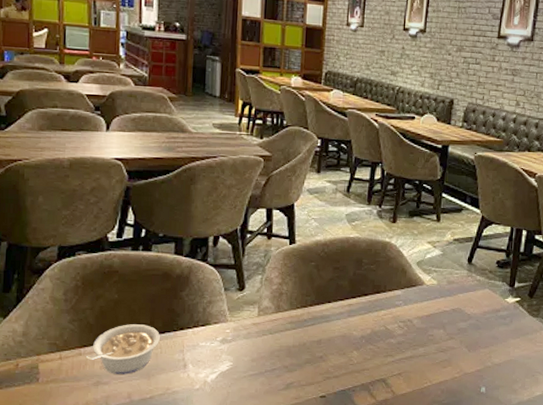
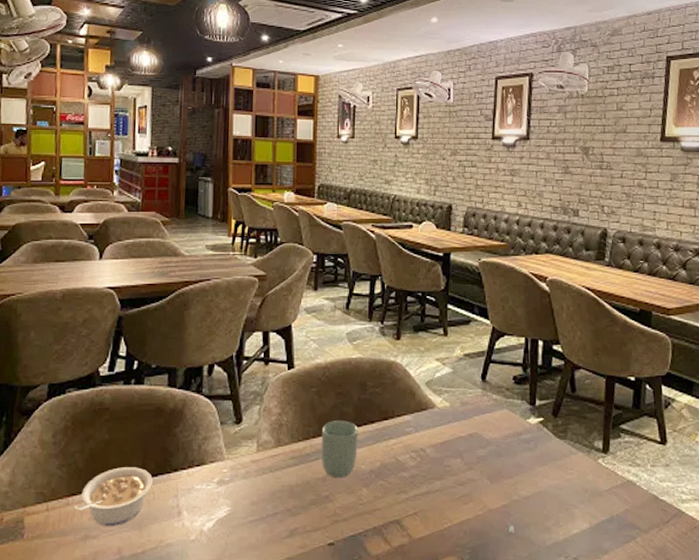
cup: none [317,292,352,342] -> present [321,421,358,479]

